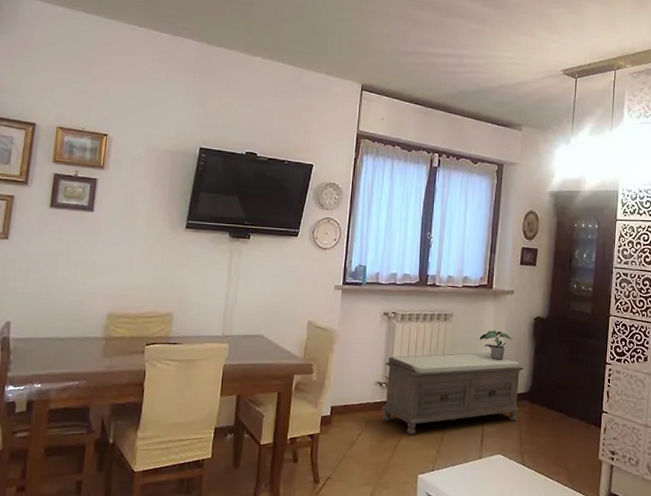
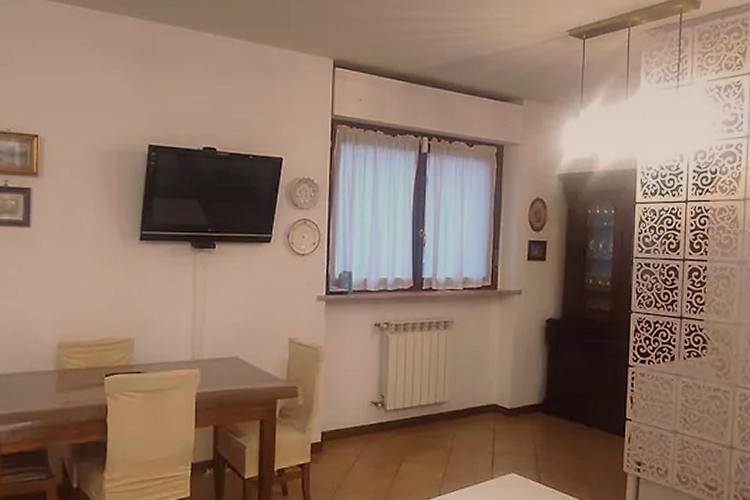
bench: present [381,353,524,435] -> none [378,362,536,458]
potted plant: present [479,330,513,360] -> none [485,336,523,370]

